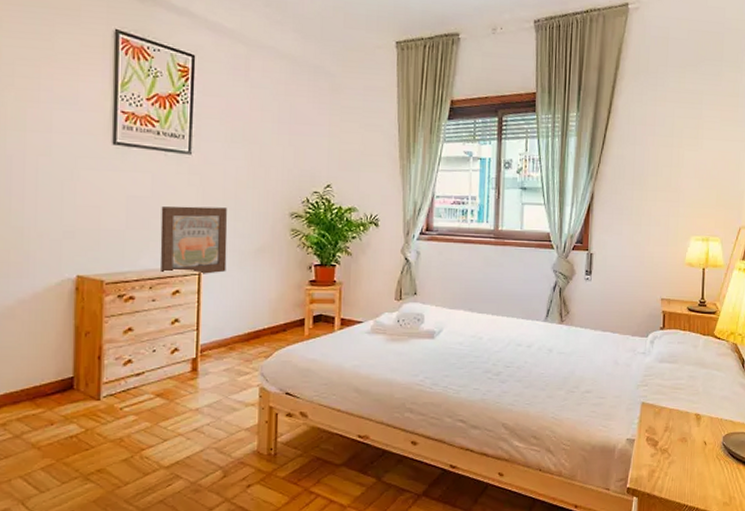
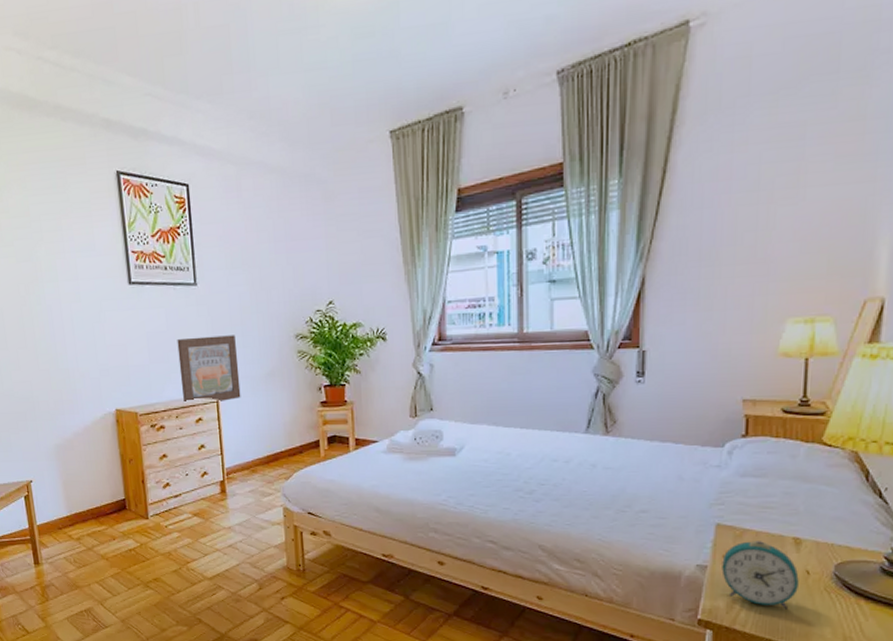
alarm clock: none [645,417,699,476] -> present [721,541,799,609]

